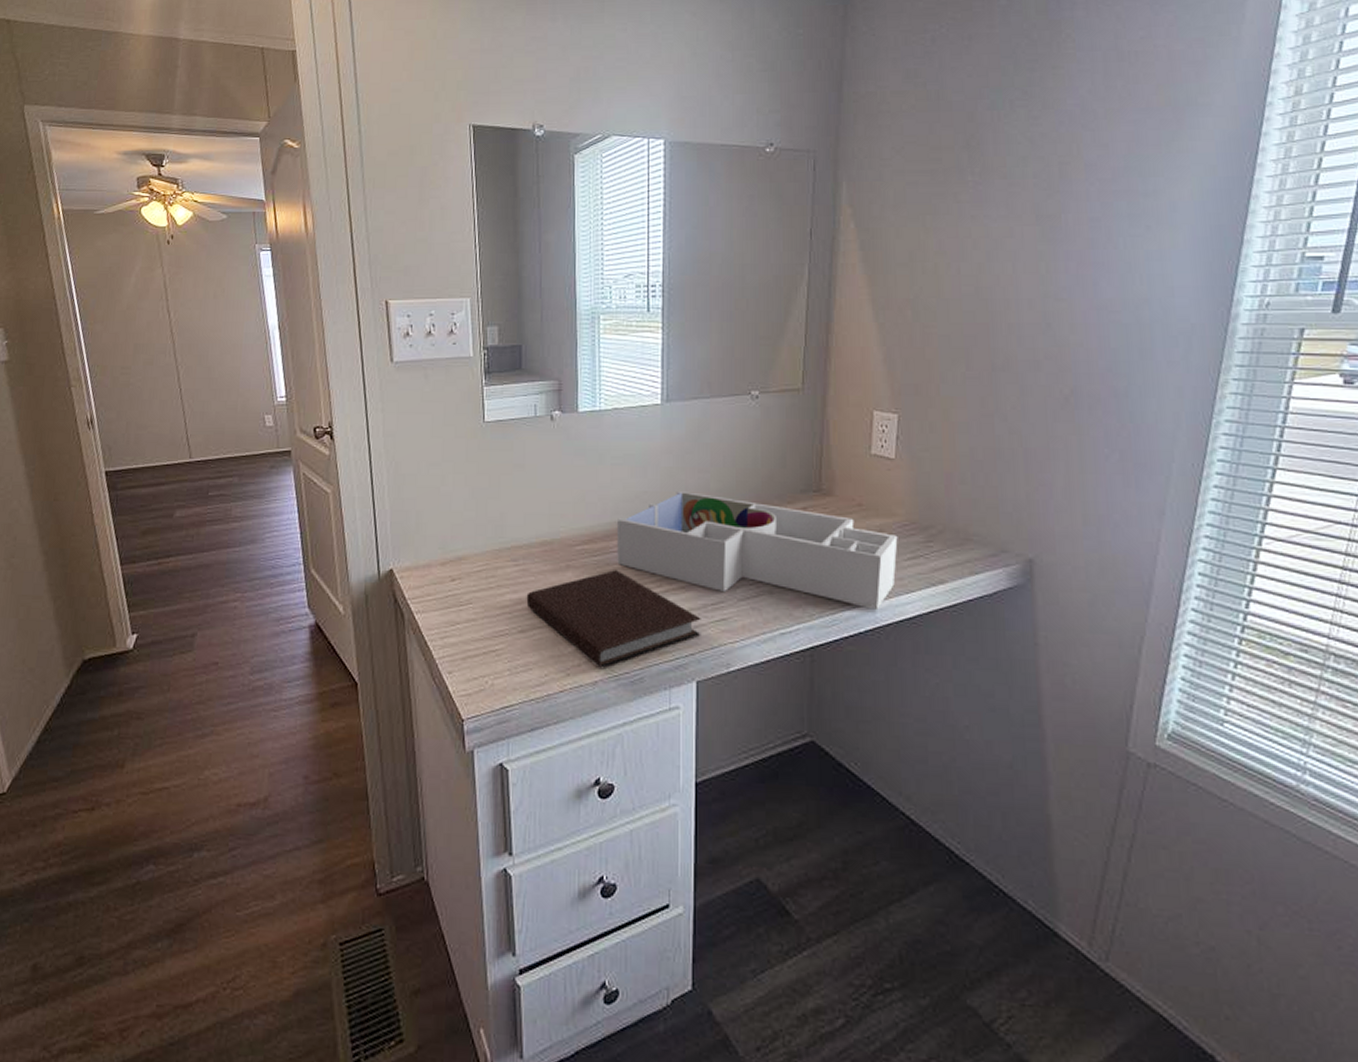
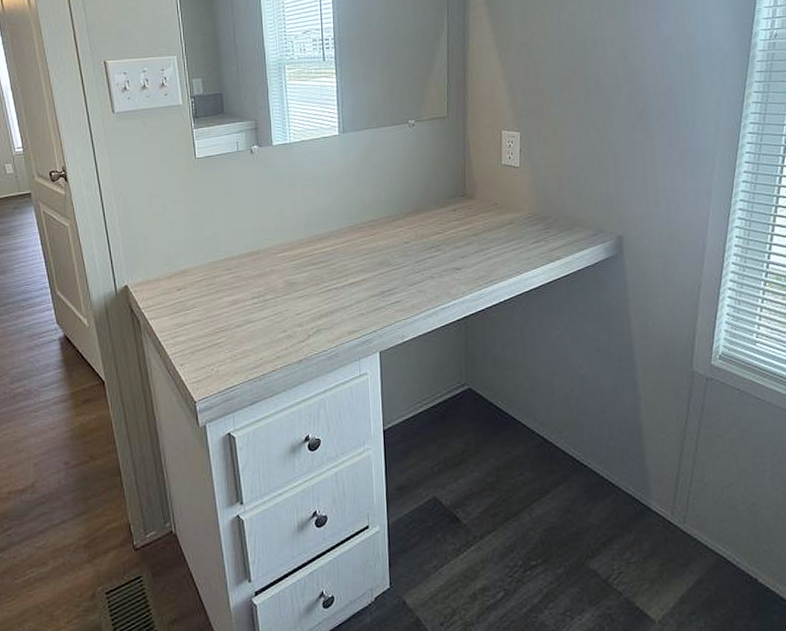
notebook: present [526,570,701,668] -> none [240,270,381,349]
desk organizer: present [616,490,898,610] -> none [309,203,525,284]

